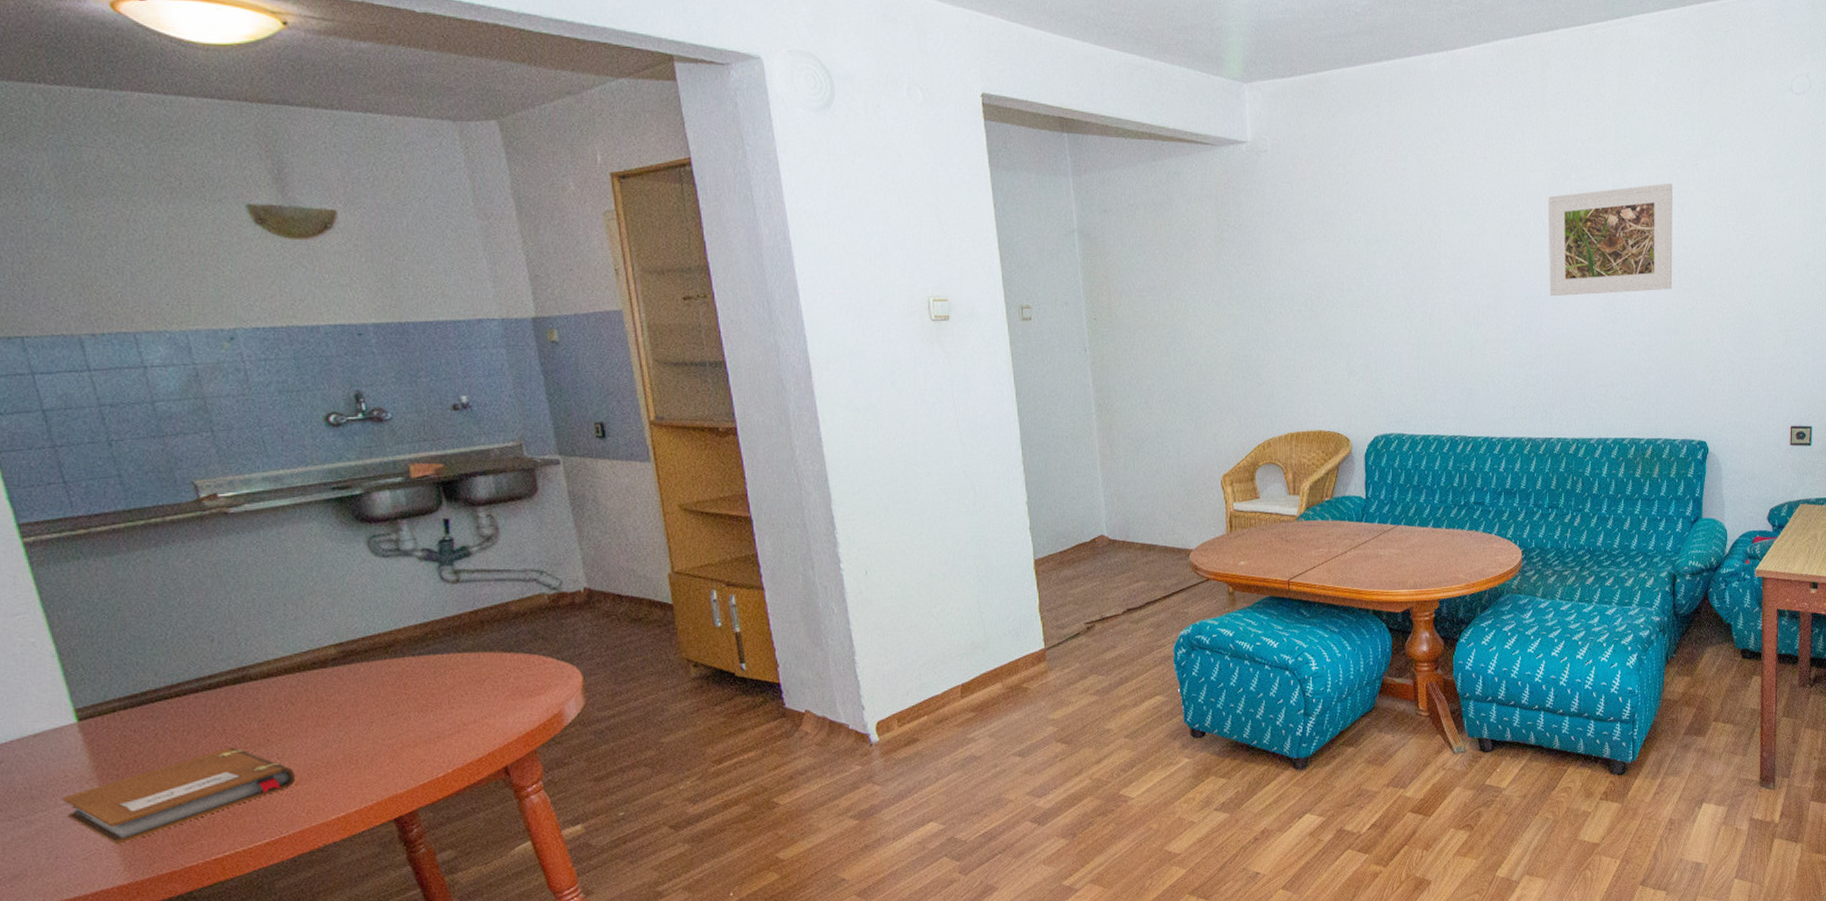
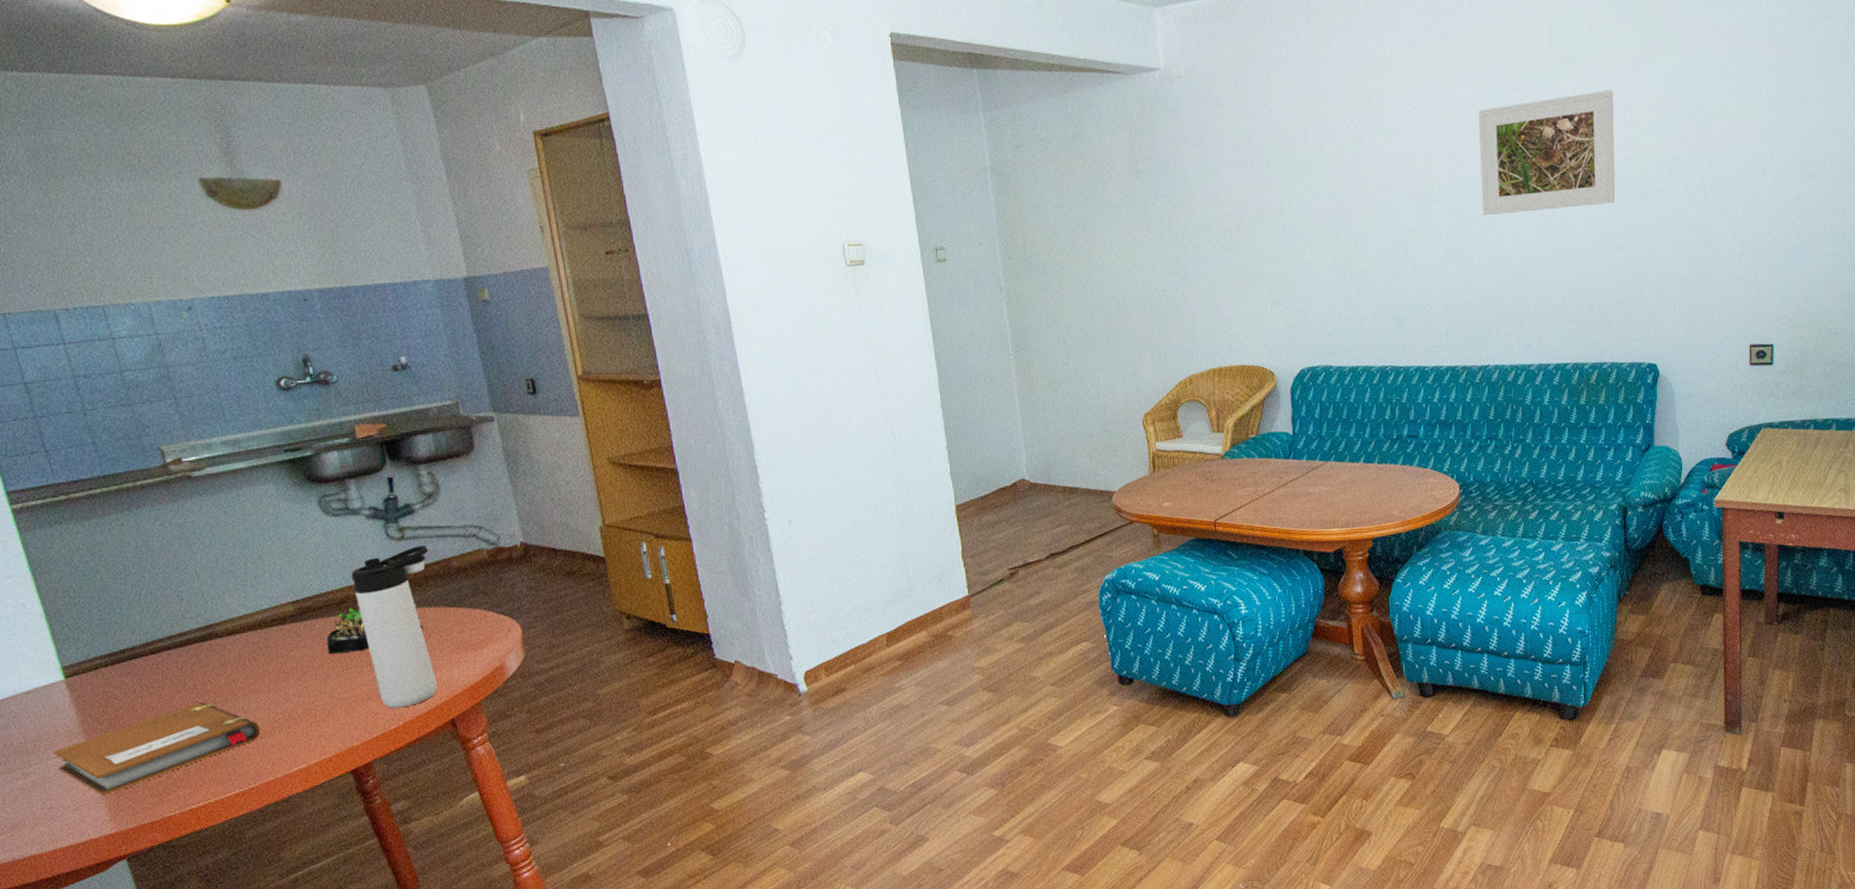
succulent plant: none [371,647,477,698] -> present [326,603,423,653]
thermos bottle: none [400,589,491,756] -> present [351,545,438,709]

